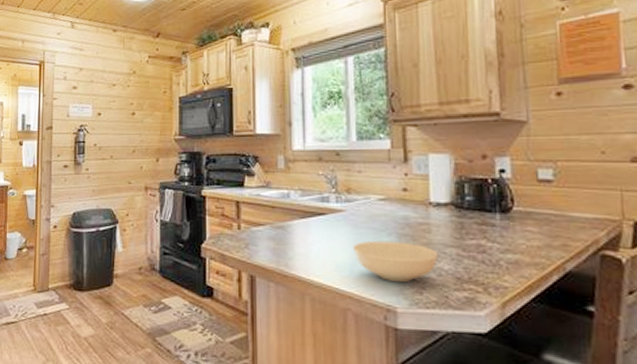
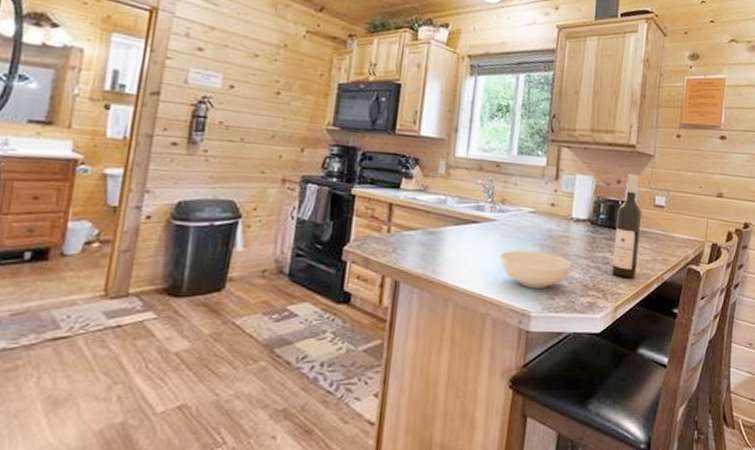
bottle: none [488,146,526,270] -> present [611,173,643,279]

